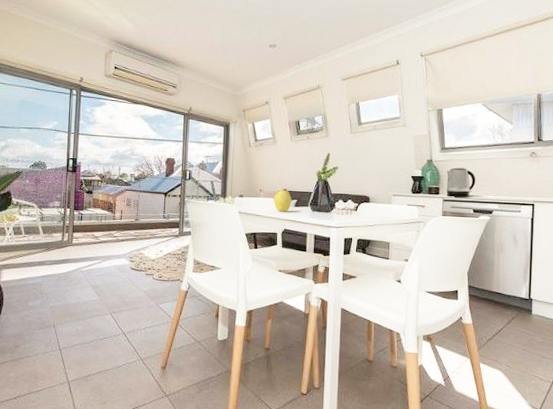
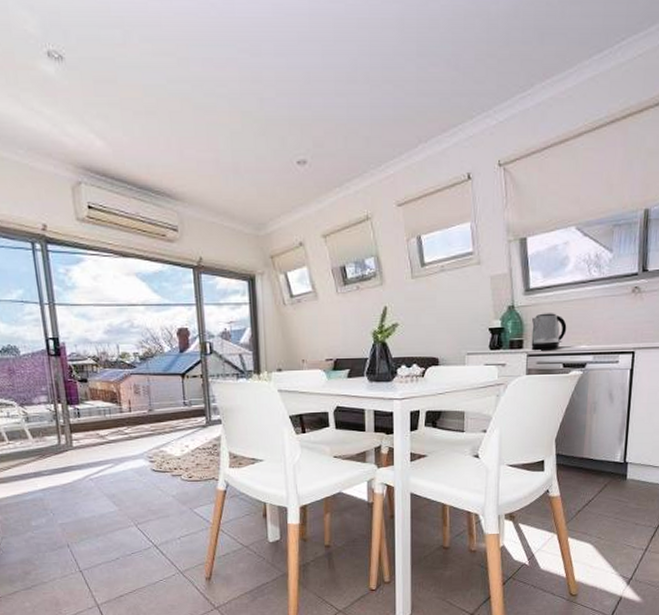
fruit: present [274,188,292,212] -> none [321,356,343,386]

